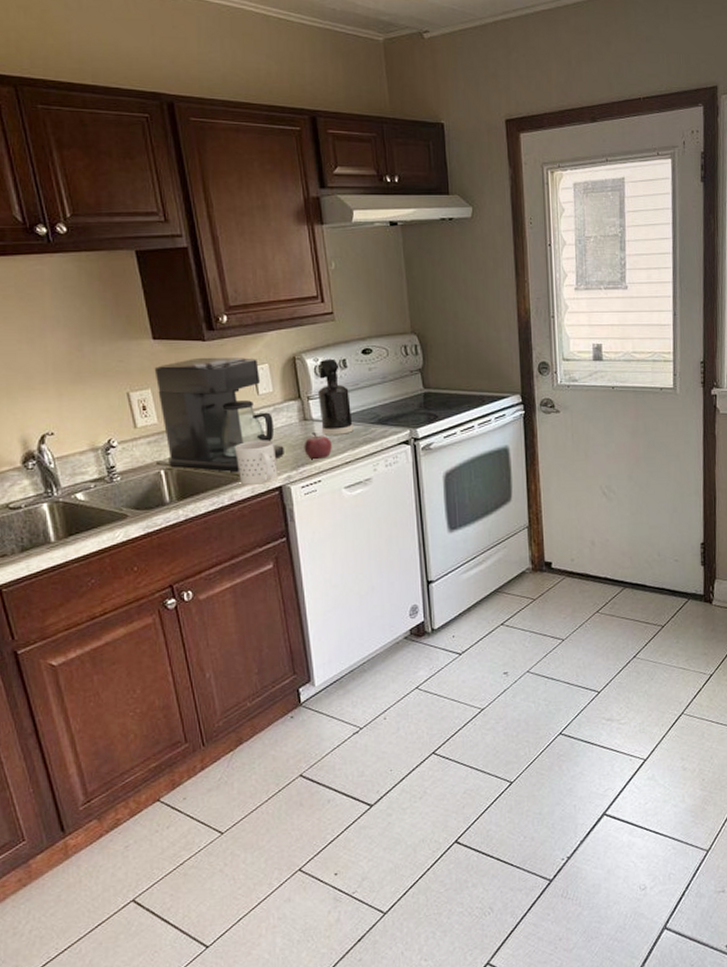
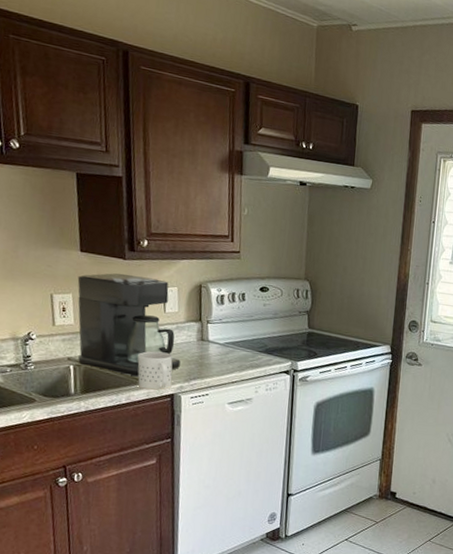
fruit: present [304,431,332,460] -> none [197,351,222,377]
spray bottle: present [318,358,353,435] -> none [215,290,244,358]

